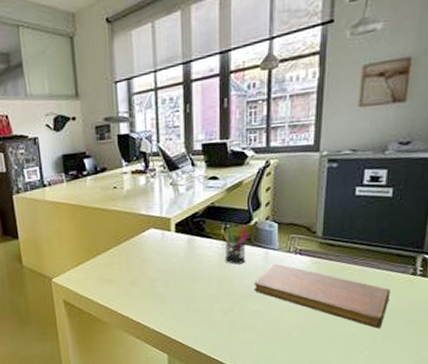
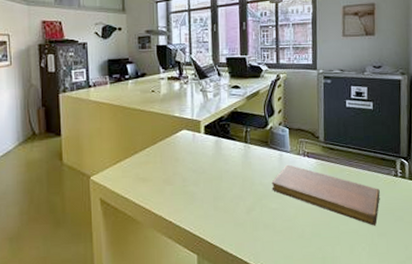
pen holder: present [221,225,252,264] -> none [243,129,269,165]

